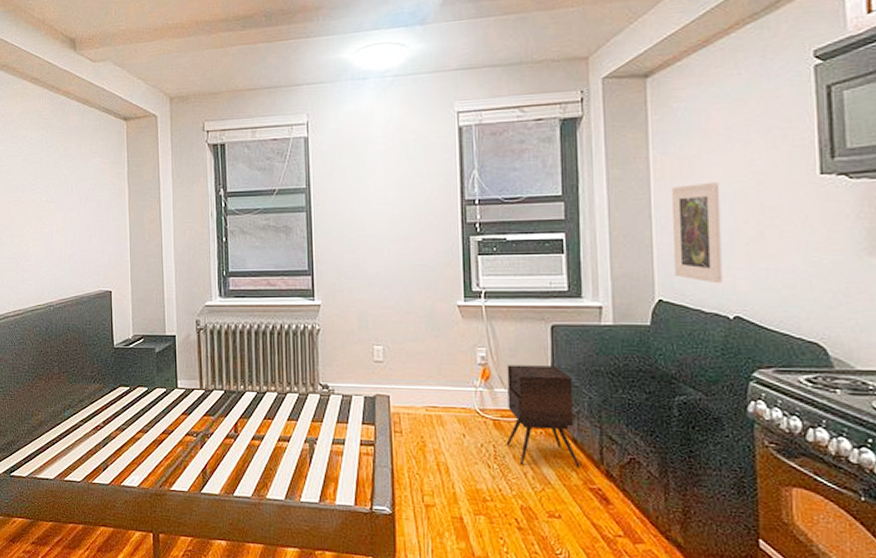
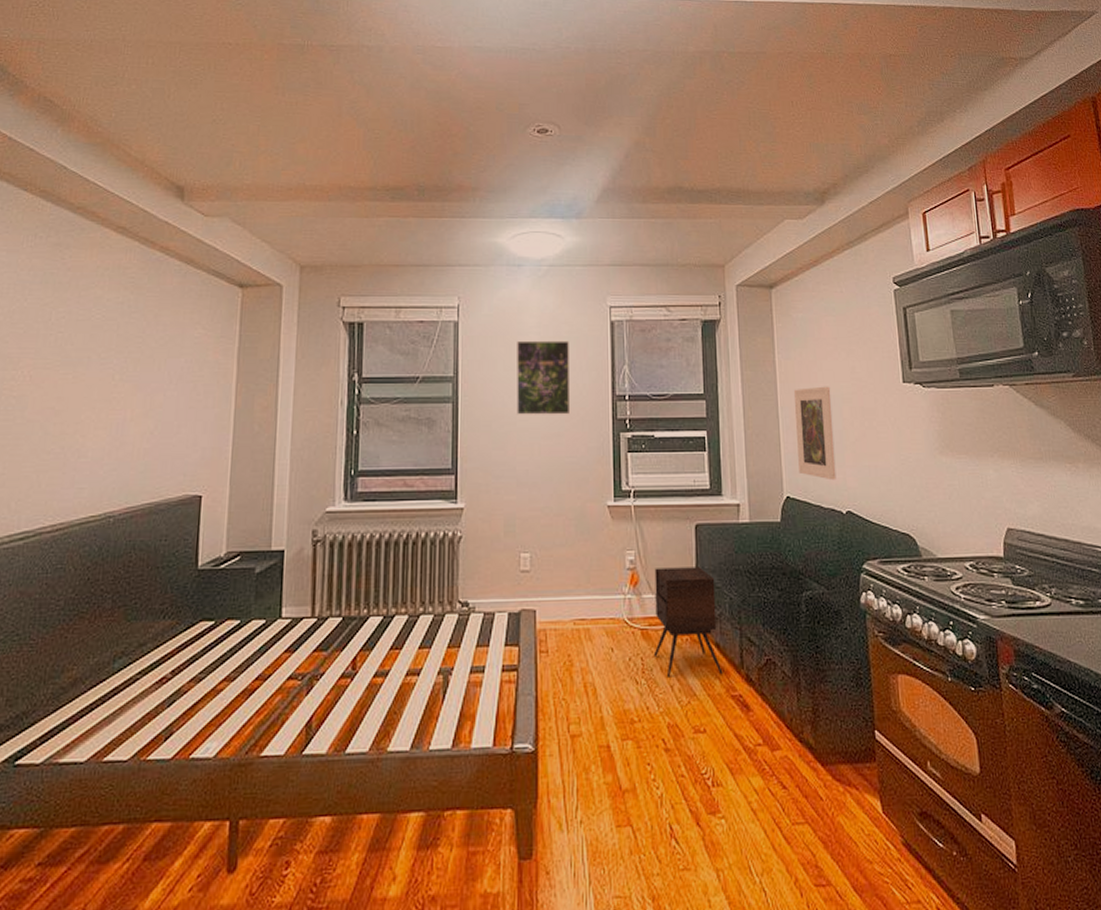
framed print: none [364,149,419,222] -> present [517,340,571,415]

